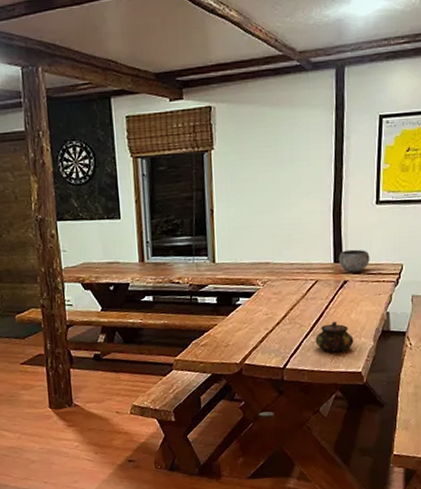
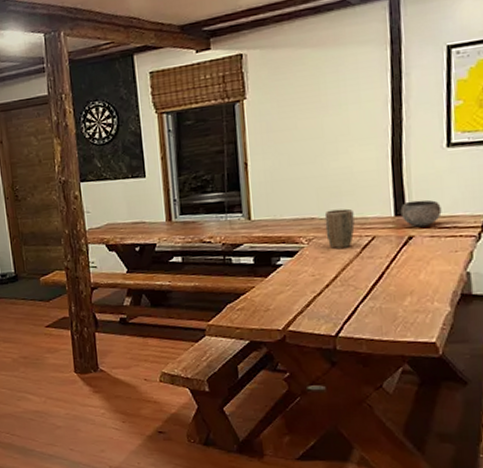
plant pot: none [277,255,302,291] -> present [324,208,355,249]
teapot: present [315,321,354,352] -> none [374,282,425,319]

